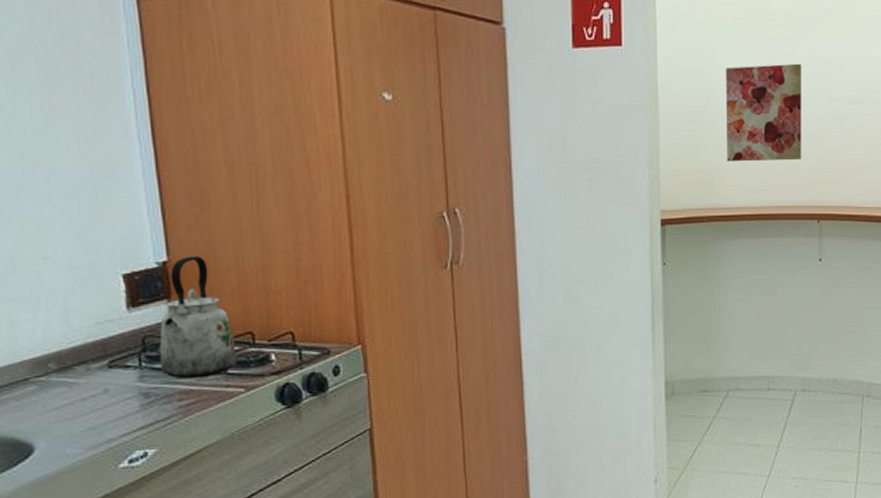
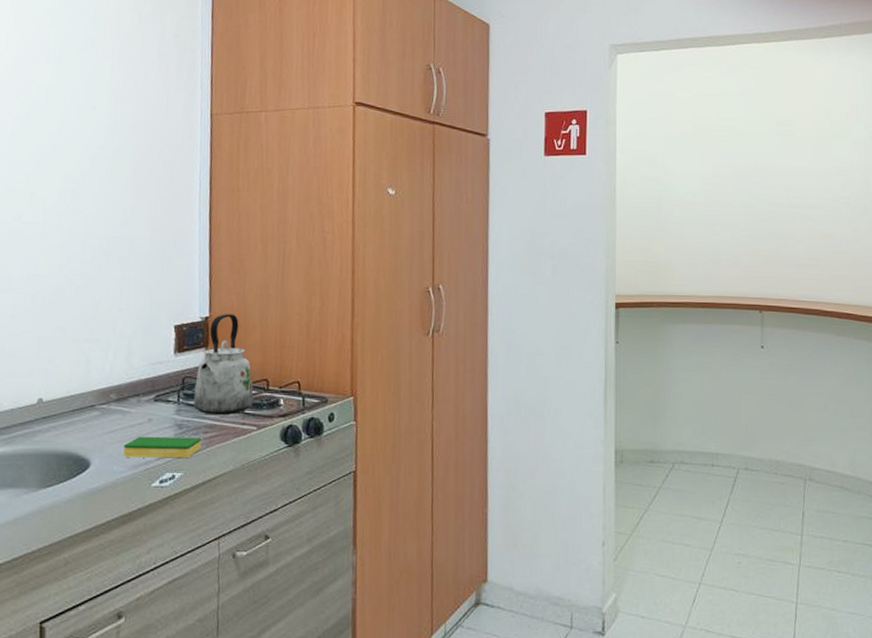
dish sponge: none [76,406,178,437] -> present [123,436,202,459]
wall art: present [726,63,802,162] -> none [676,172,745,256]

